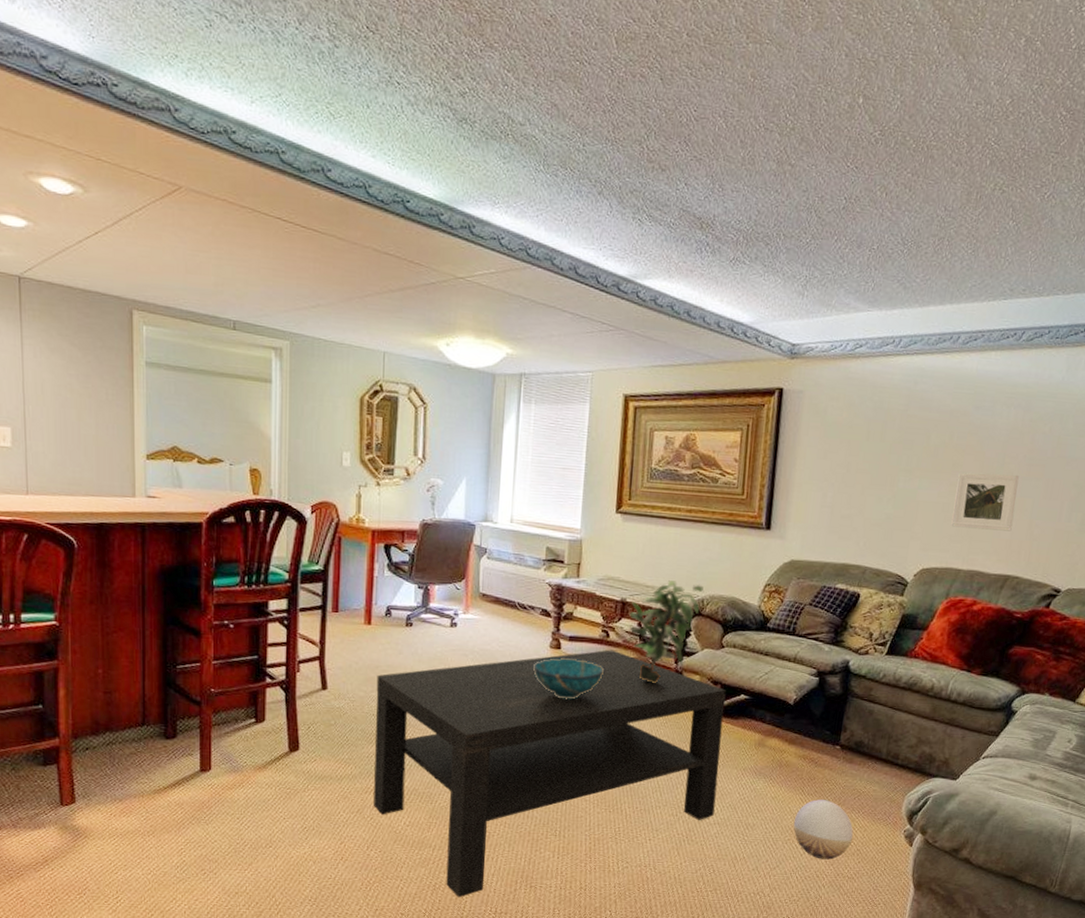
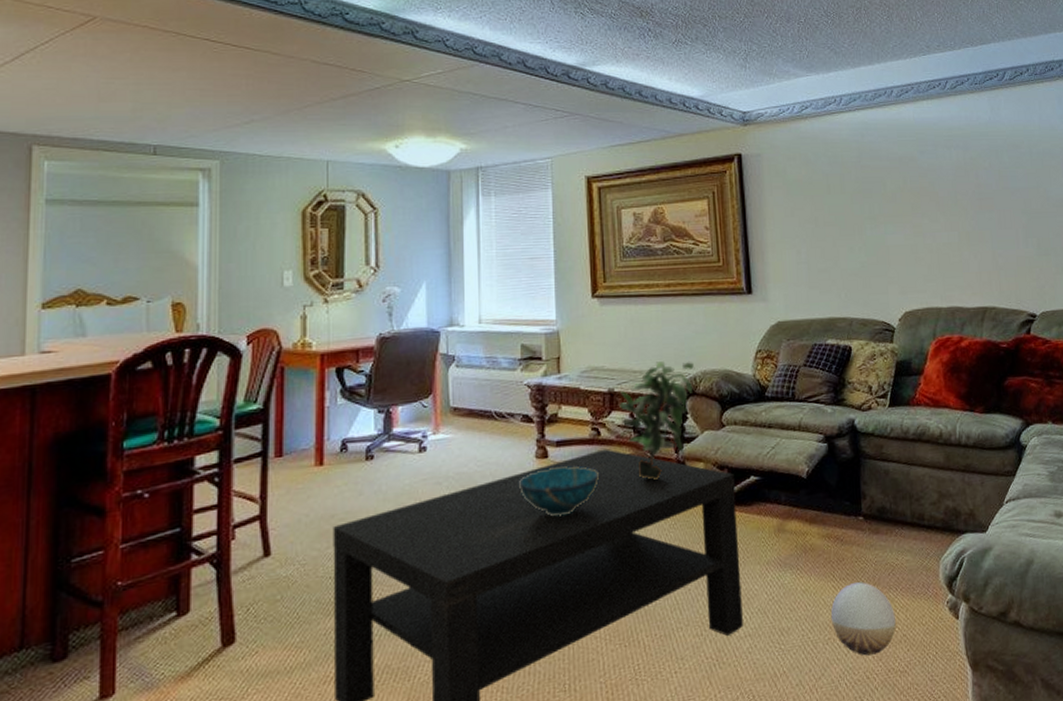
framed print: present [951,472,1019,531] -> none [918,210,978,267]

